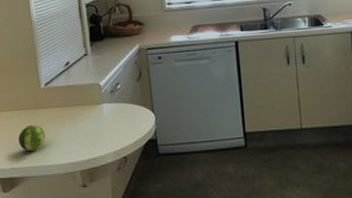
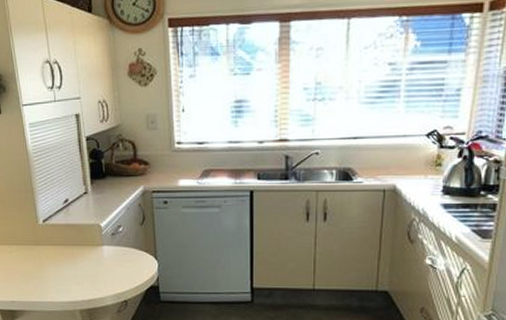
fruit: present [19,124,45,152] -> none [17,260,44,287]

